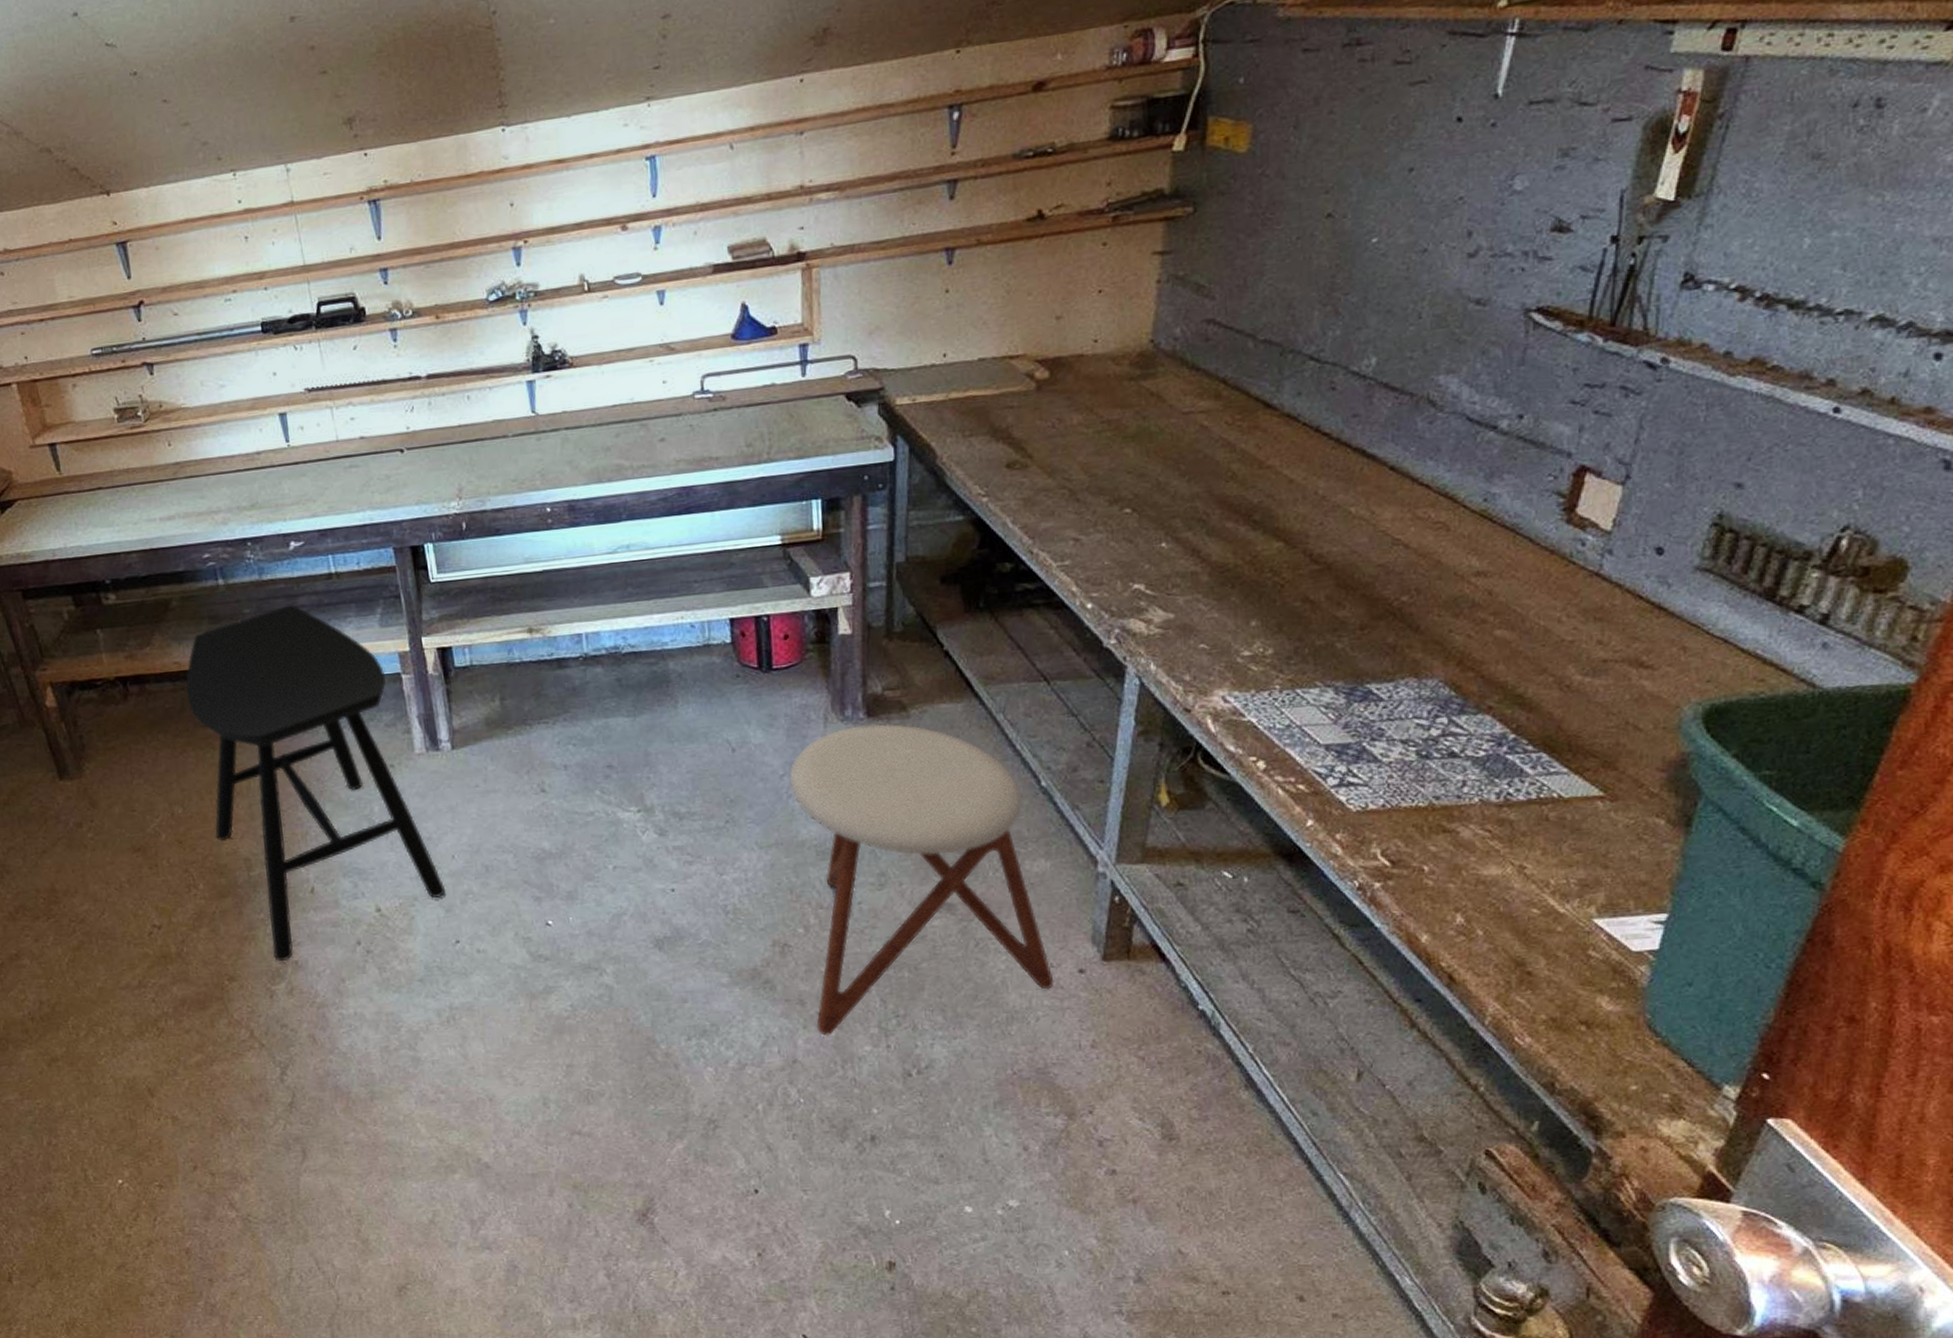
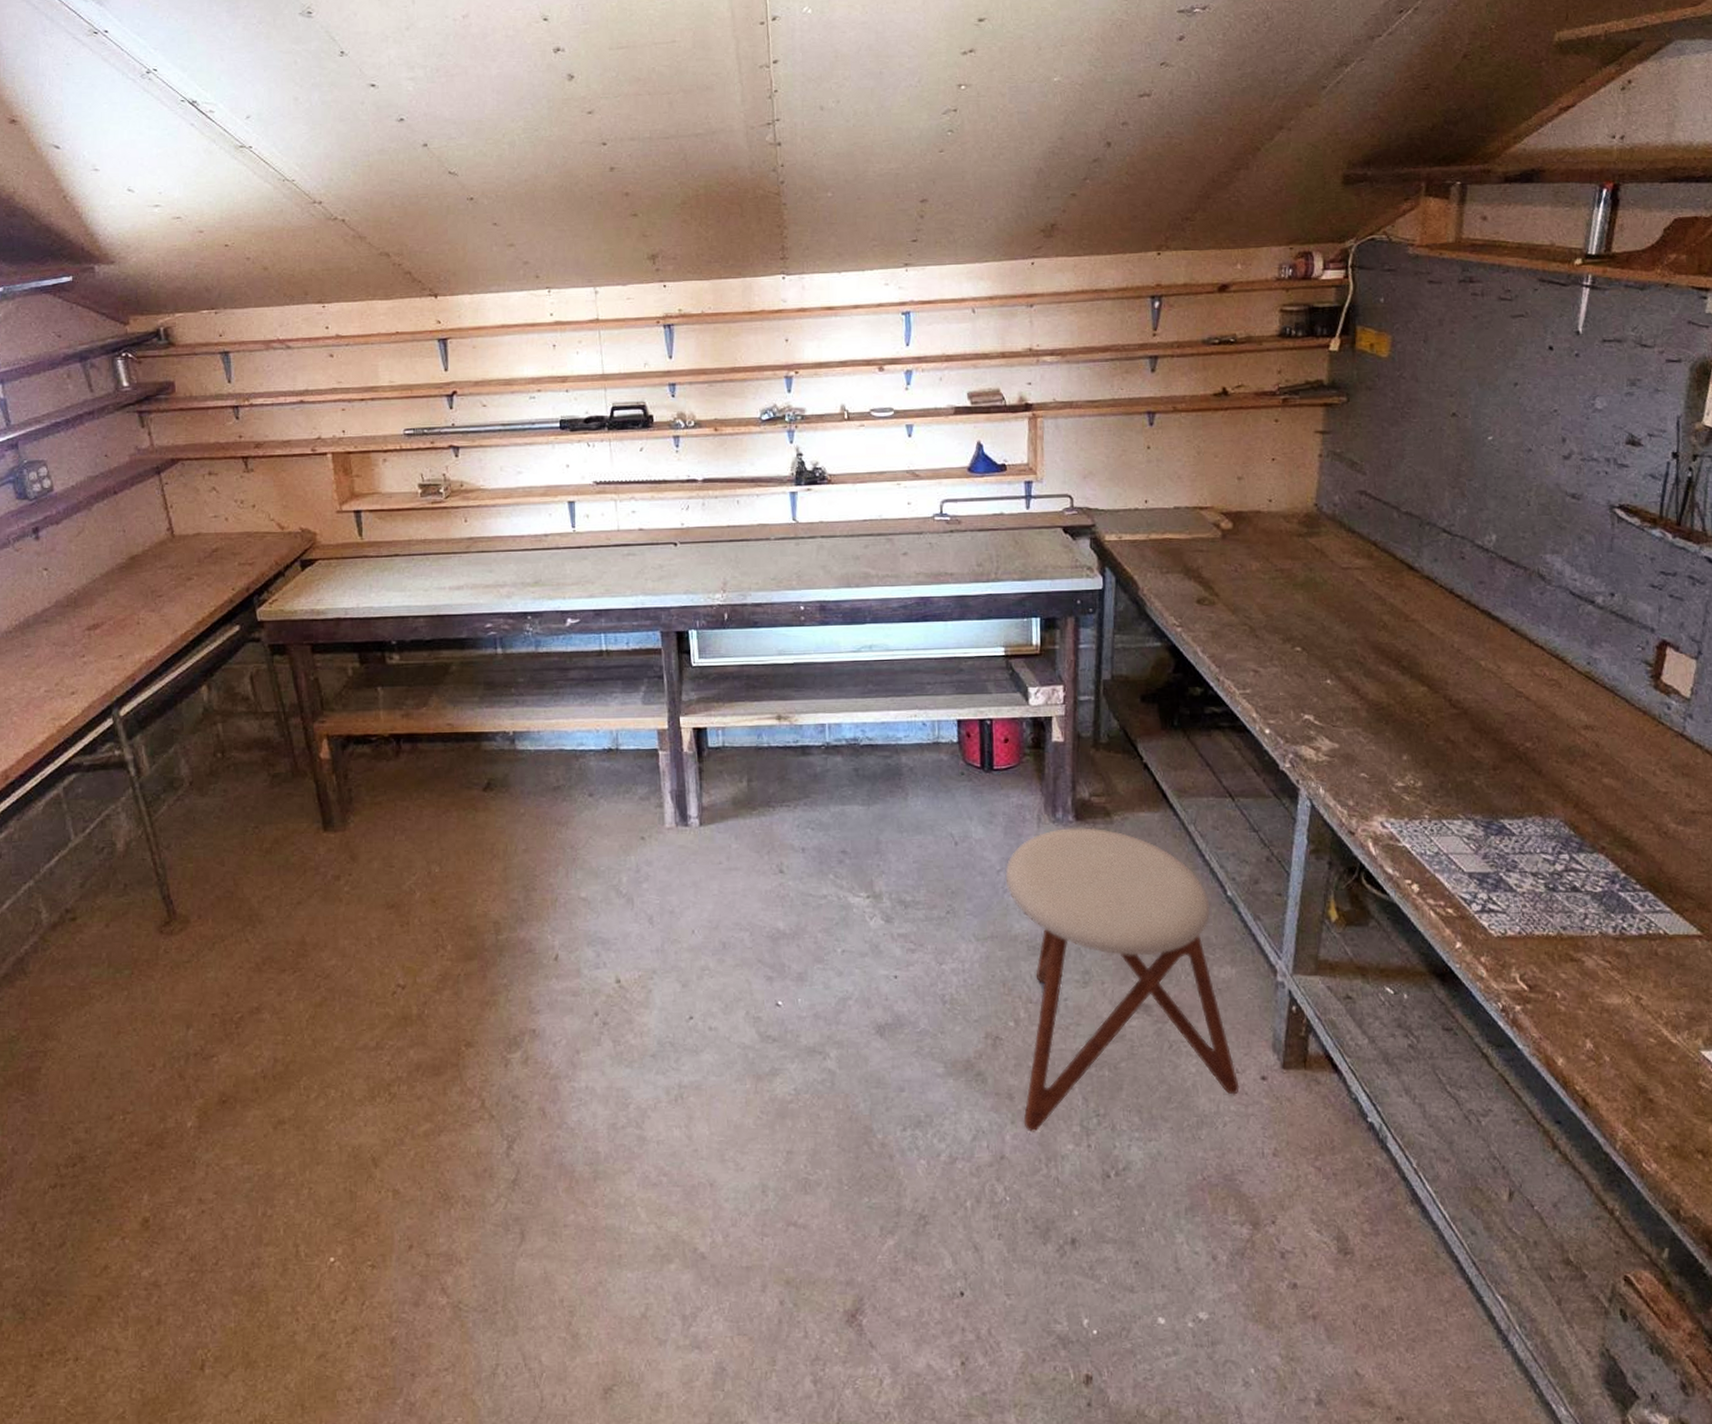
stool: present [186,604,446,961] -> none [455,677,684,1028]

